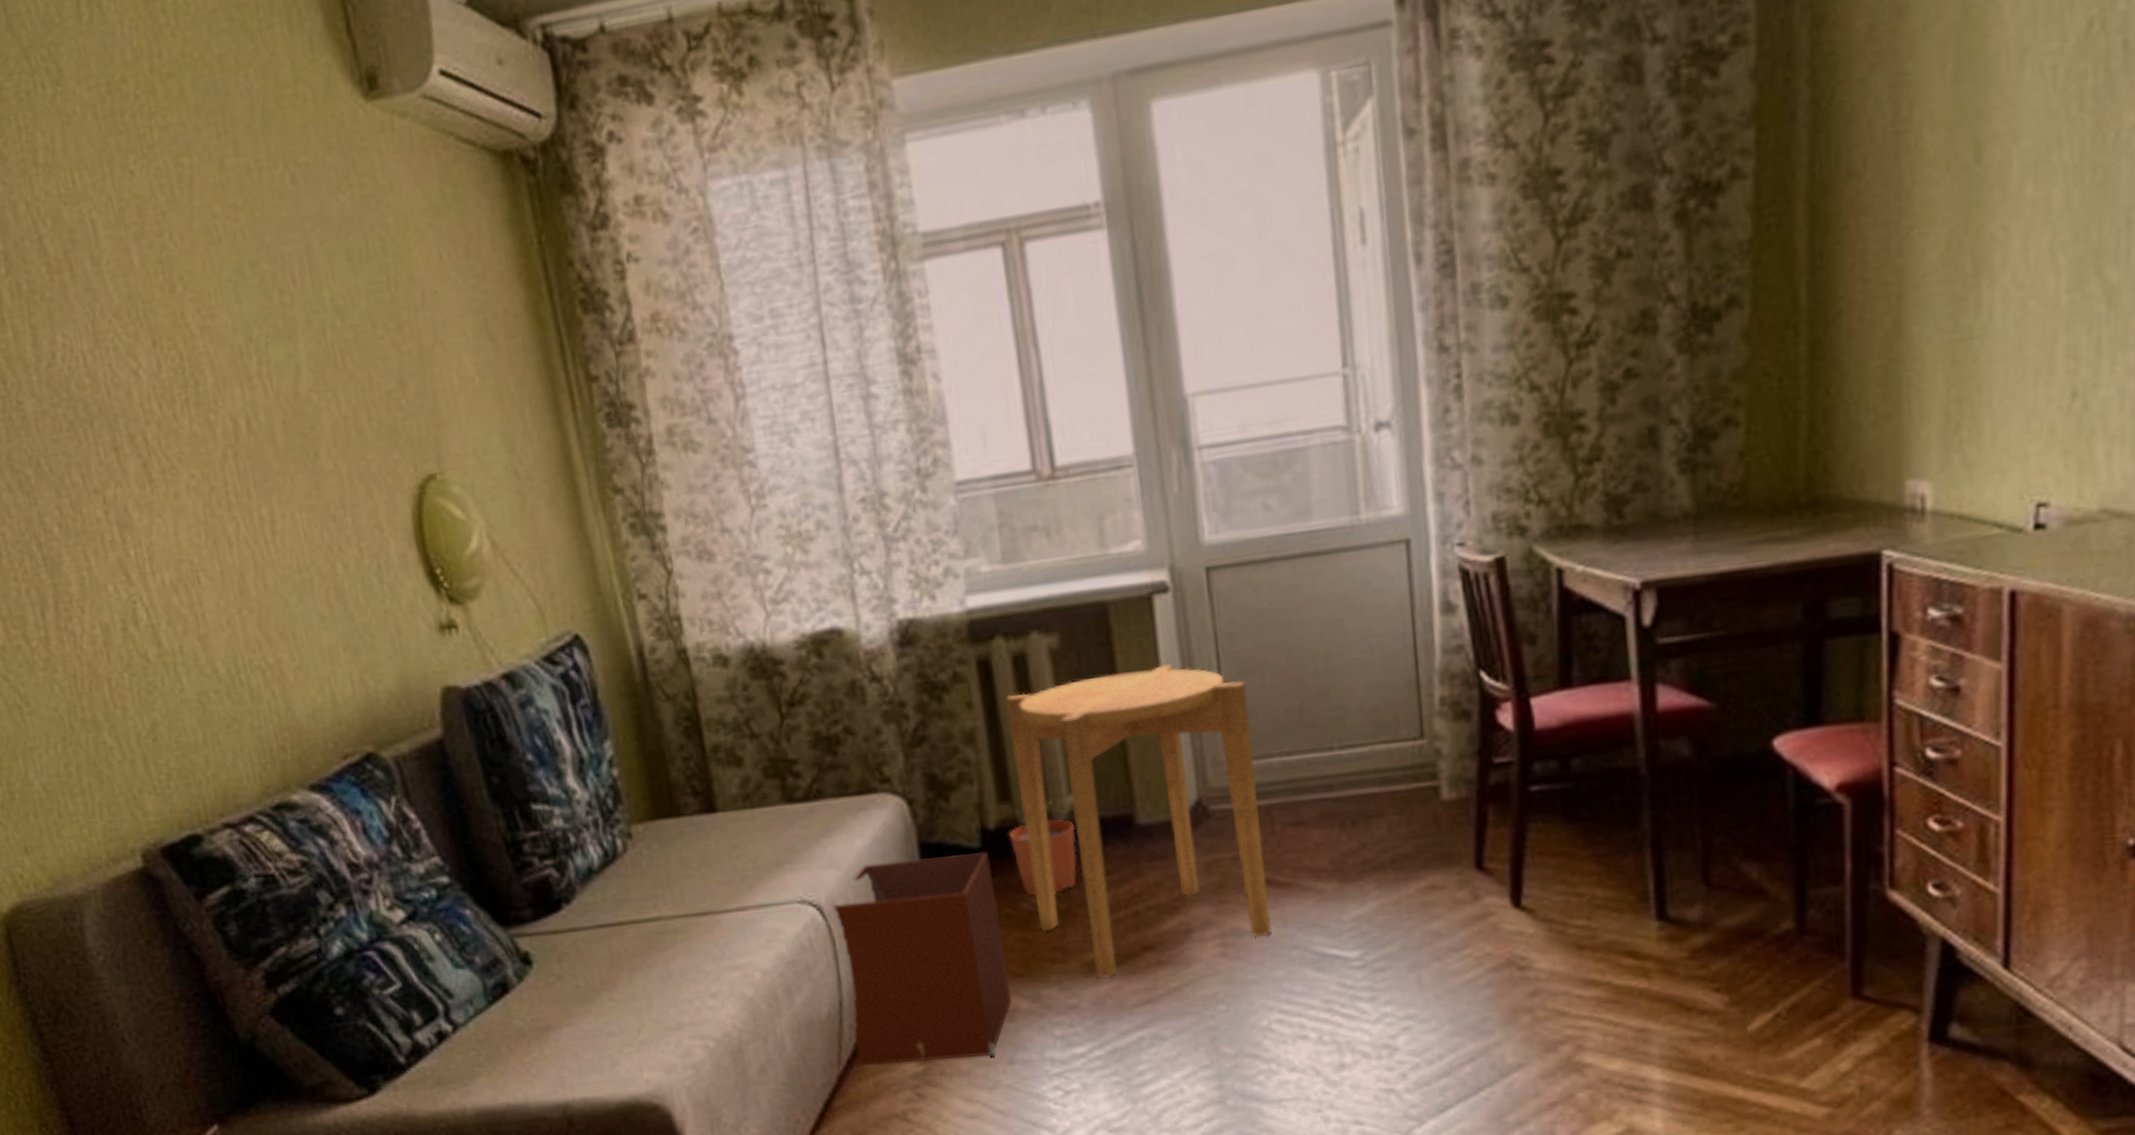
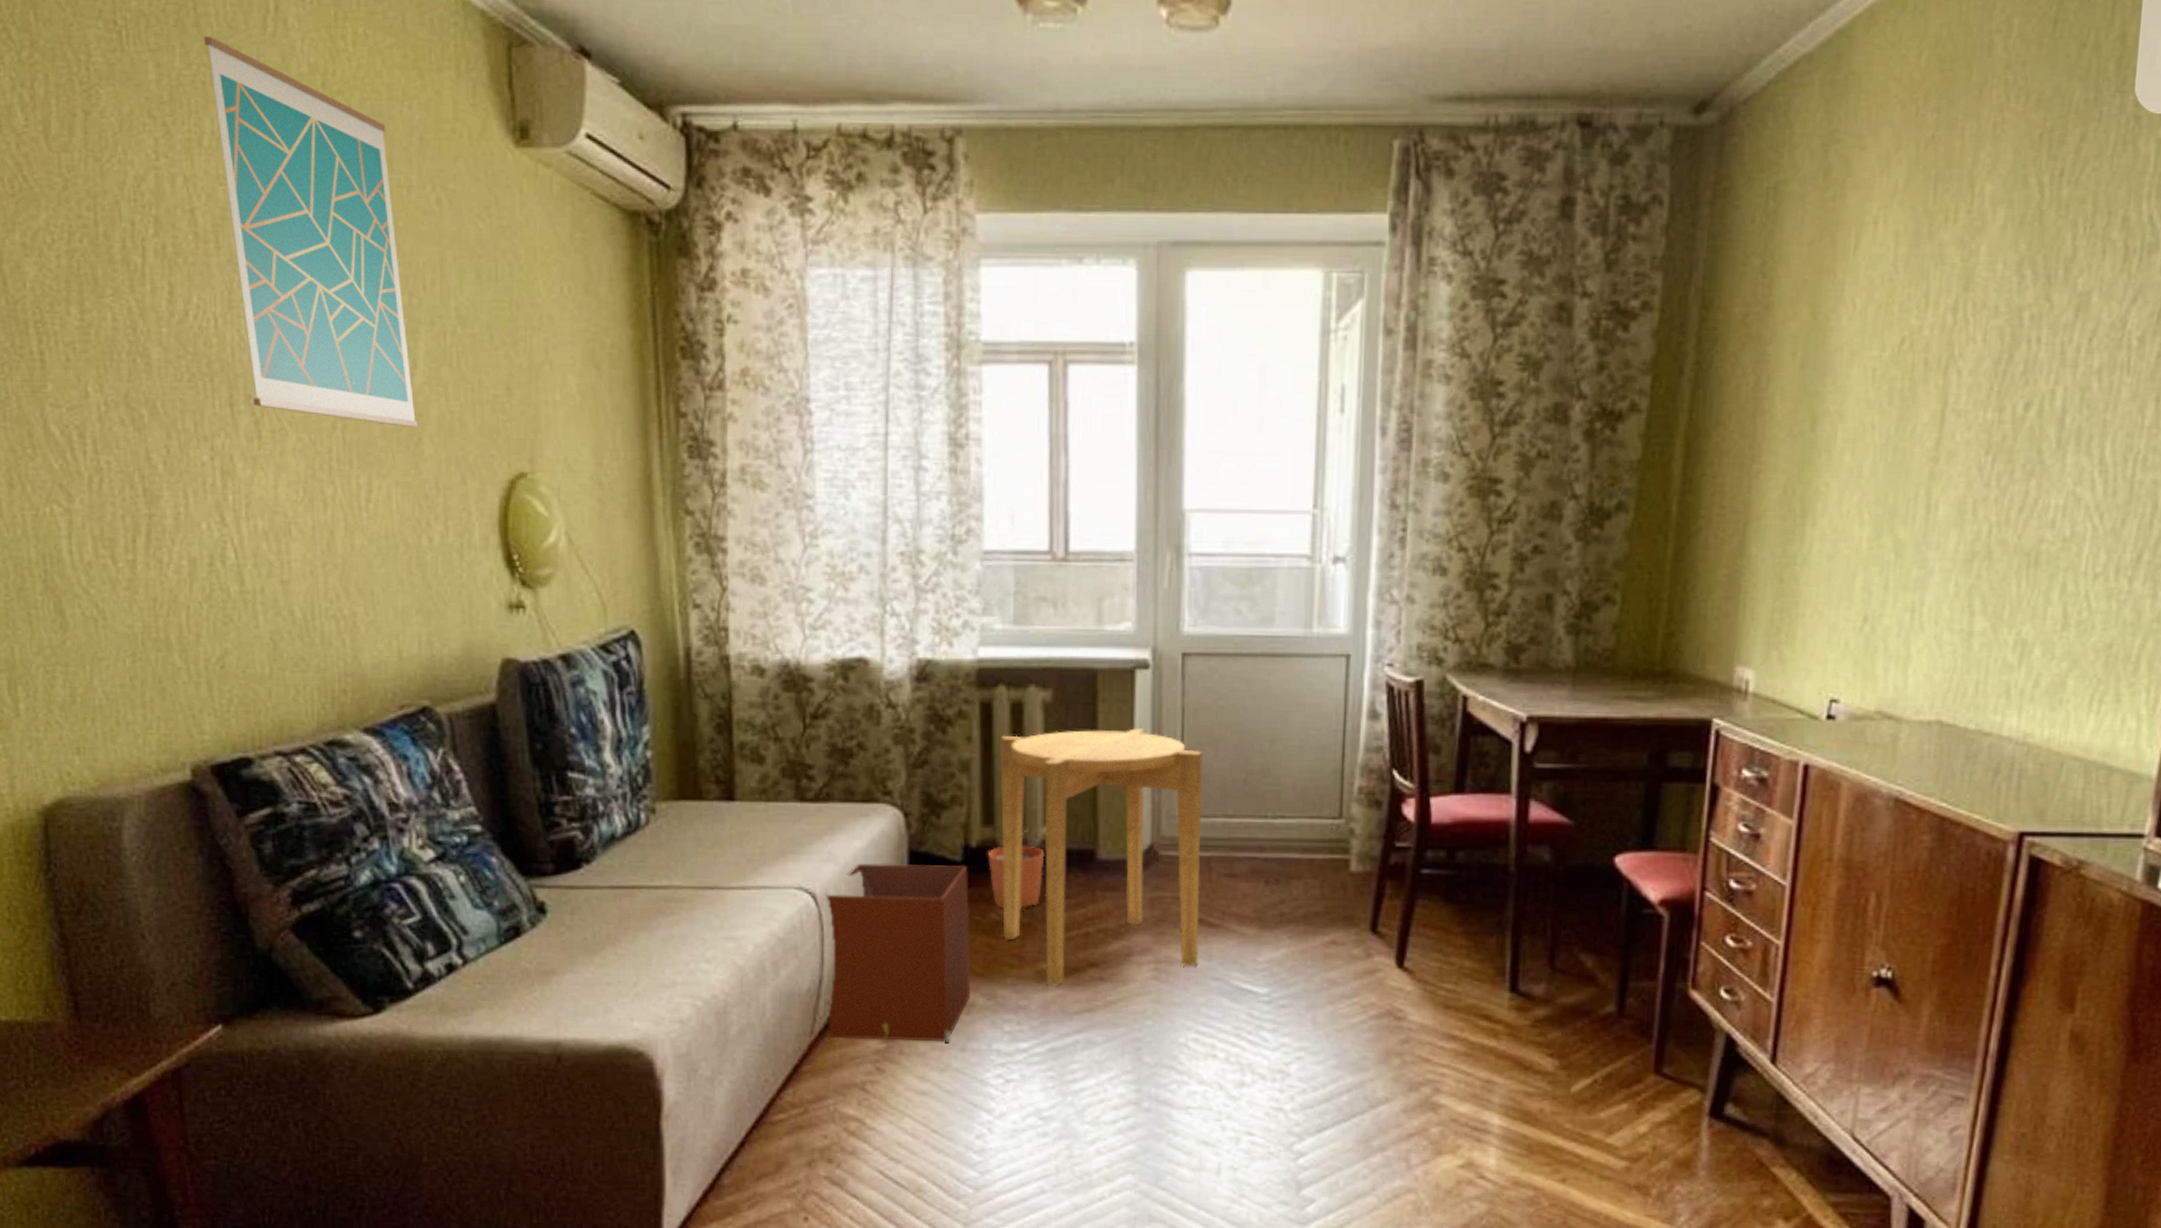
wall art: none [18,38,313,447] -> present [203,37,419,428]

